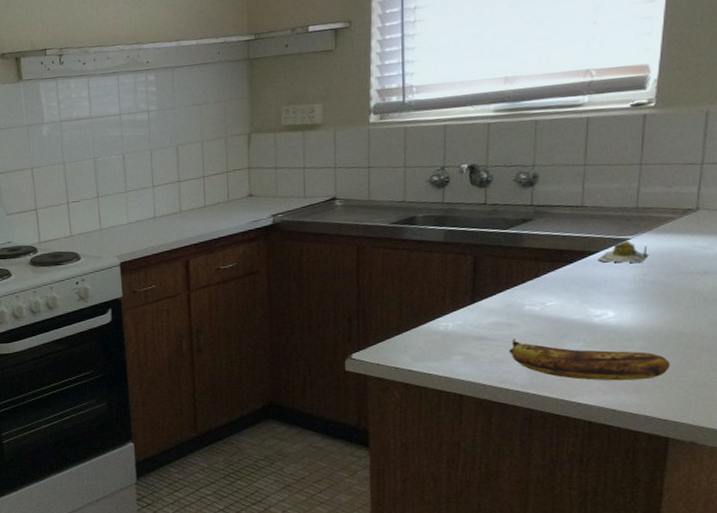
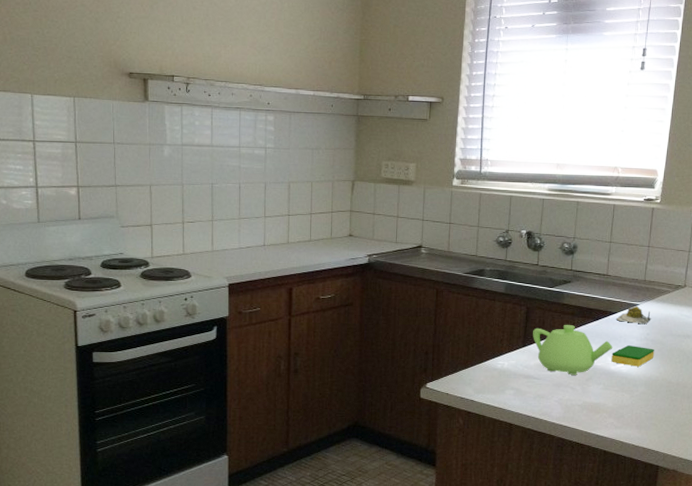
teapot: none [484,272,595,333] -> present [533,325,613,375]
banana: present [509,339,670,381] -> none [549,379,662,418]
dish sponge: none [594,290,655,317] -> present [611,345,654,367]

